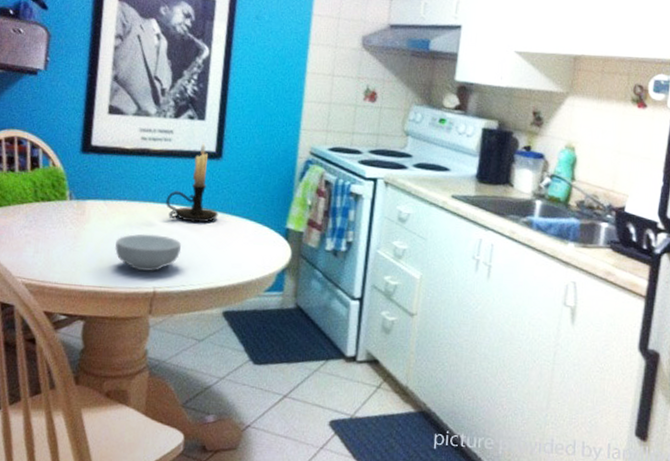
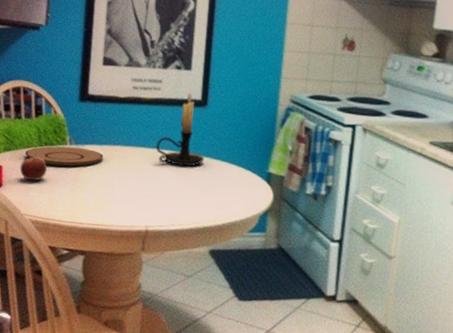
apple: none [12,211,44,240] -> present [20,155,47,181]
plate: none [17,201,108,224] -> present [24,146,104,167]
cereal bowl: present [114,234,182,271] -> none [110,176,171,211]

